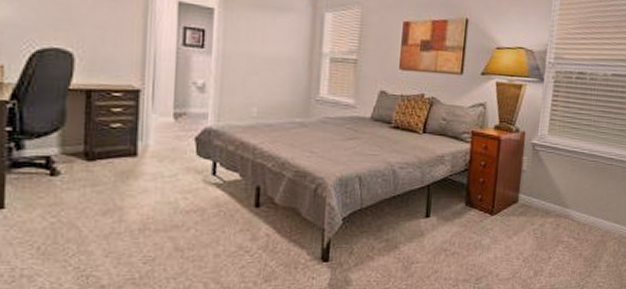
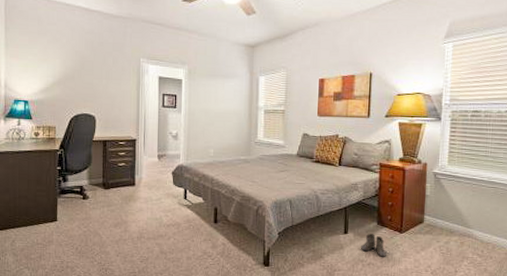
boots: none [445,217,474,244] -> present [361,234,386,257]

